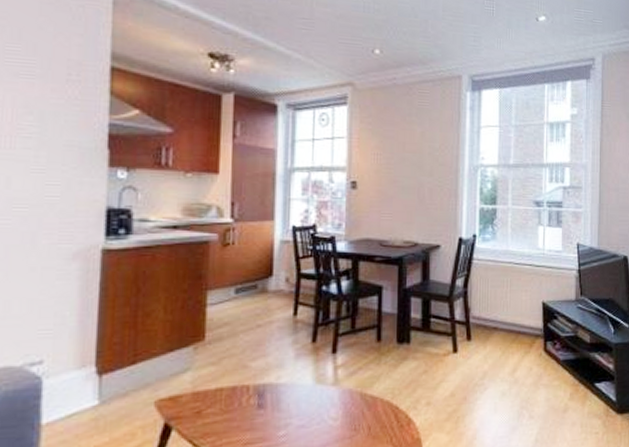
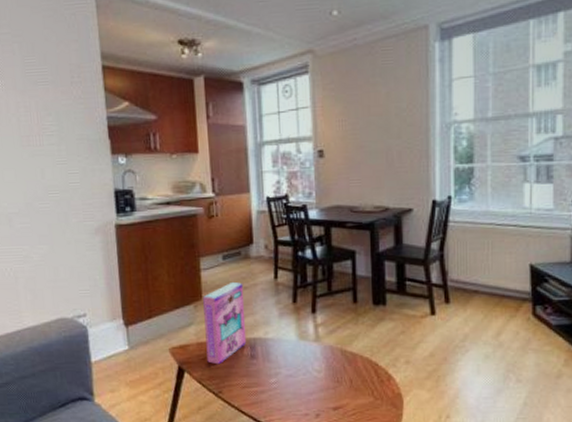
cereal box: none [203,320,257,418] -> present [203,282,247,365]

